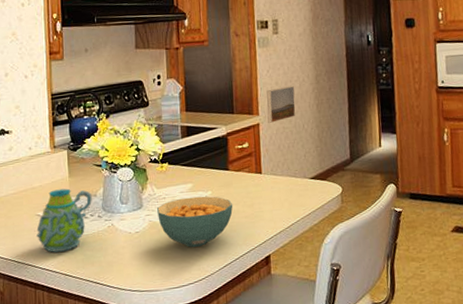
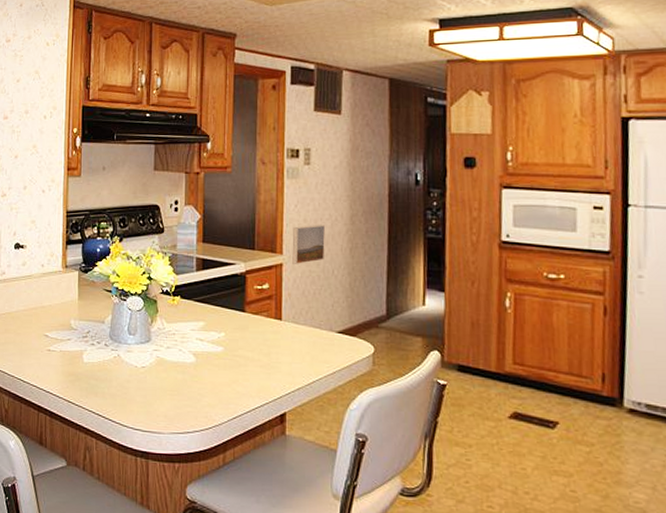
mug: present [35,188,92,253] -> none [42,311,100,377]
cereal bowl: present [157,196,233,247] -> none [166,336,248,392]

